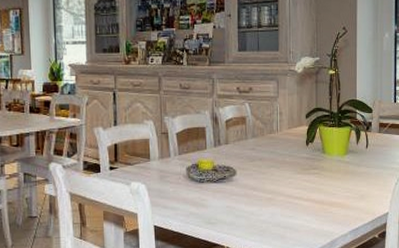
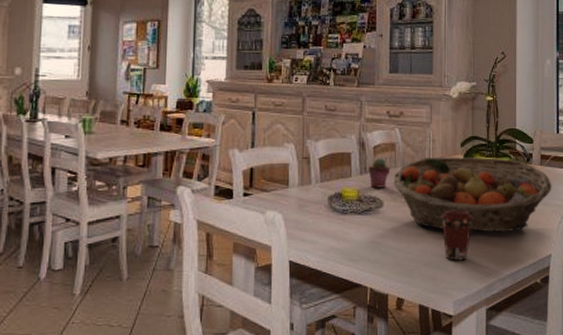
potted succulent: none [221,131,242,159] -> present [368,158,391,188]
fruit basket: none [245,127,389,194] -> present [393,157,552,232]
coffee cup: none [289,176,318,221] -> present [441,210,474,261]

